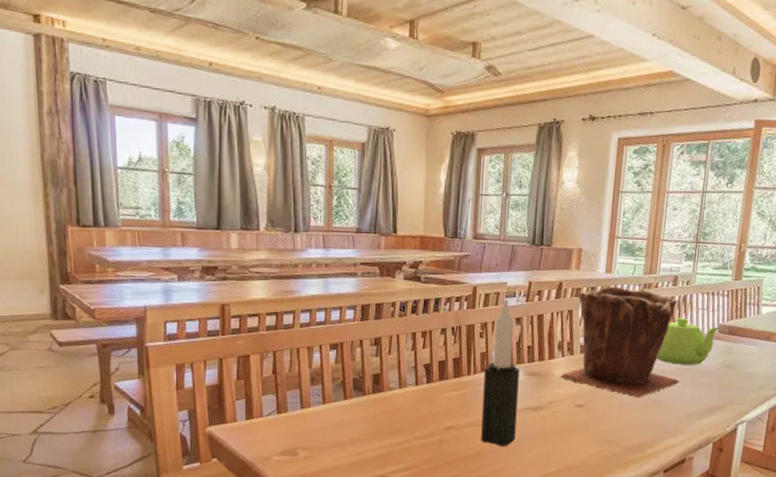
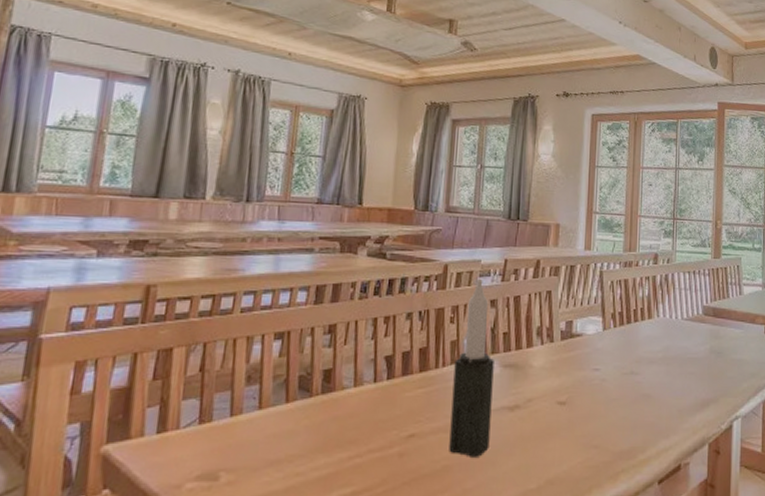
plant pot: present [560,286,680,398] -> none [539,264,668,392]
teapot: present [657,317,721,365] -> none [642,298,706,352]

